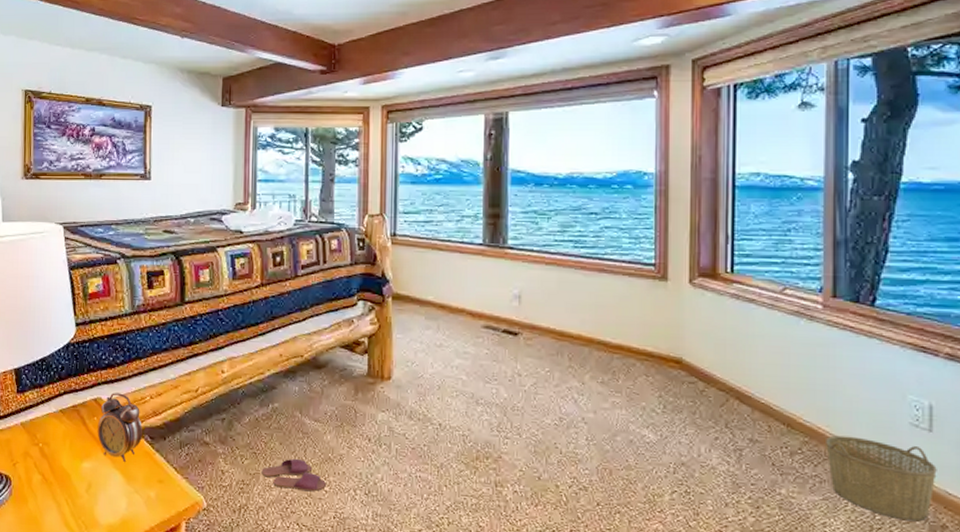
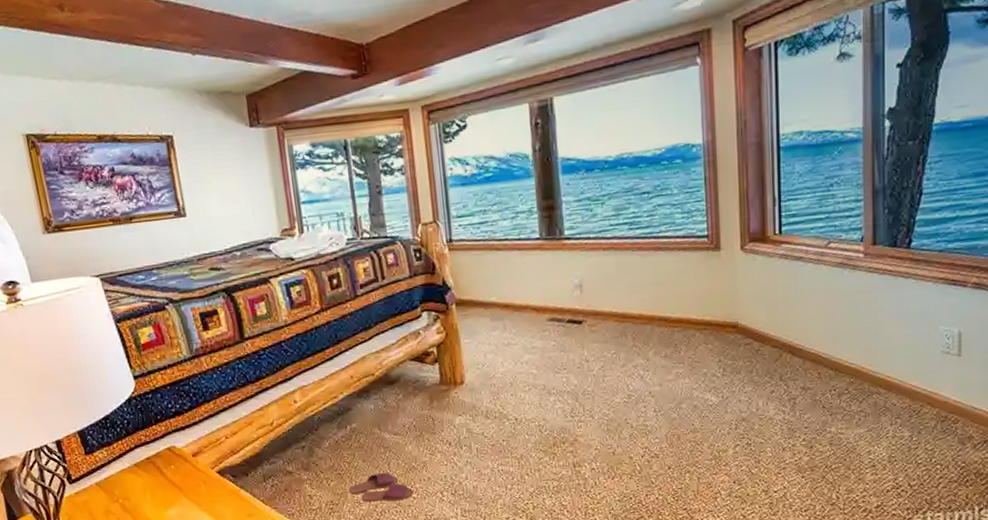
alarm clock: present [97,393,142,462] -> none [175,438,224,503]
basket: present [826,435,937,522] -> none [869,371,965,438]

